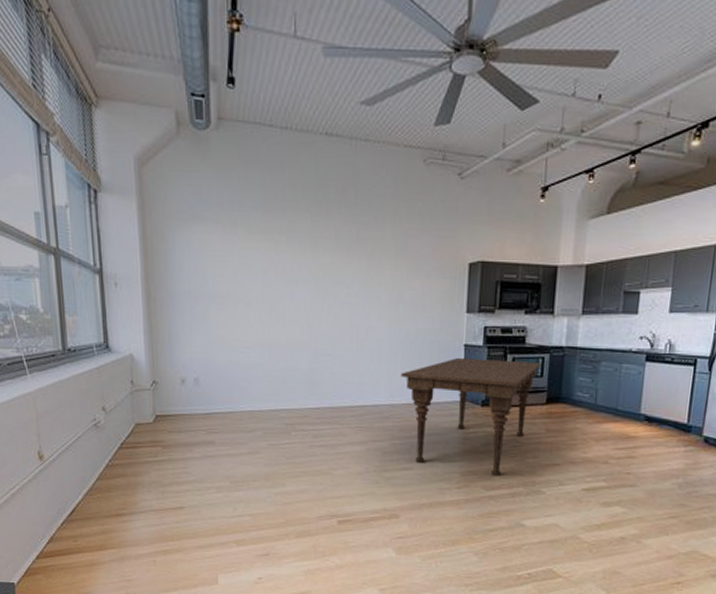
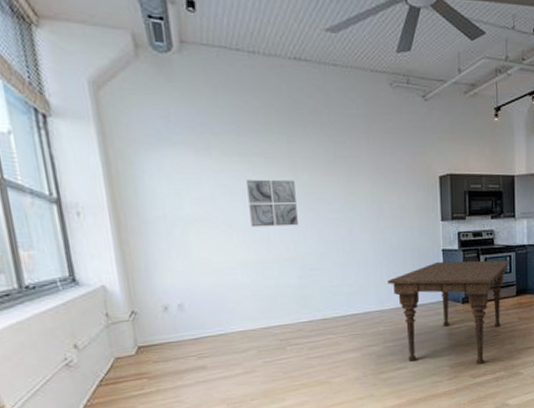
wall art: none [268,258,315,308] -> present [246,179,298,227]

